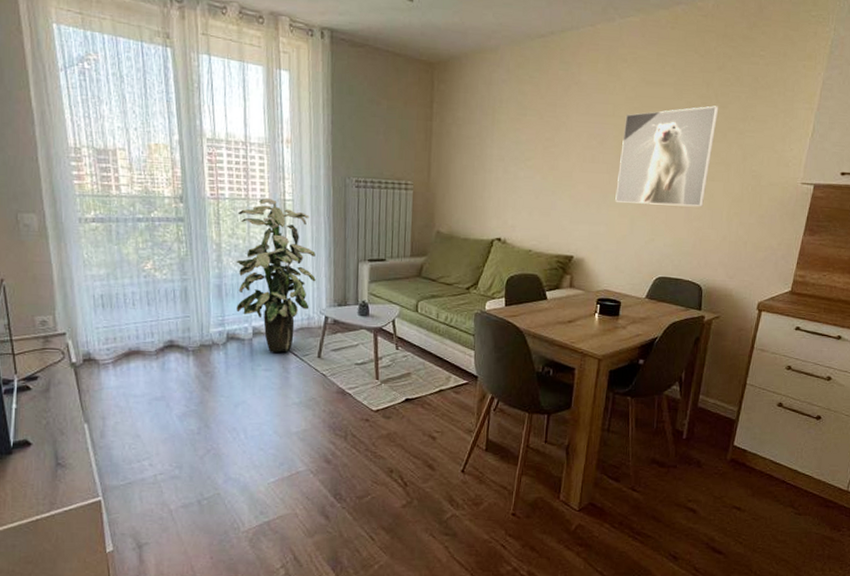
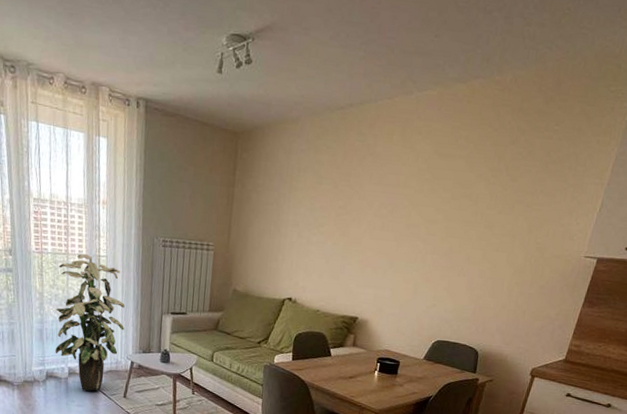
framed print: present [615,106,719,207] -> none [401,179,509,276]

